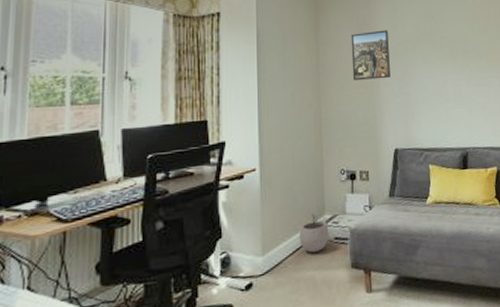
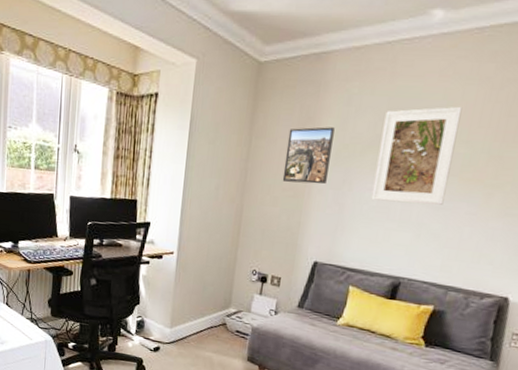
plant pot: present [299,214,329,253] -> none [204,305,232,338]
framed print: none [424,7,482,86] -> present [371,106,463,206]

